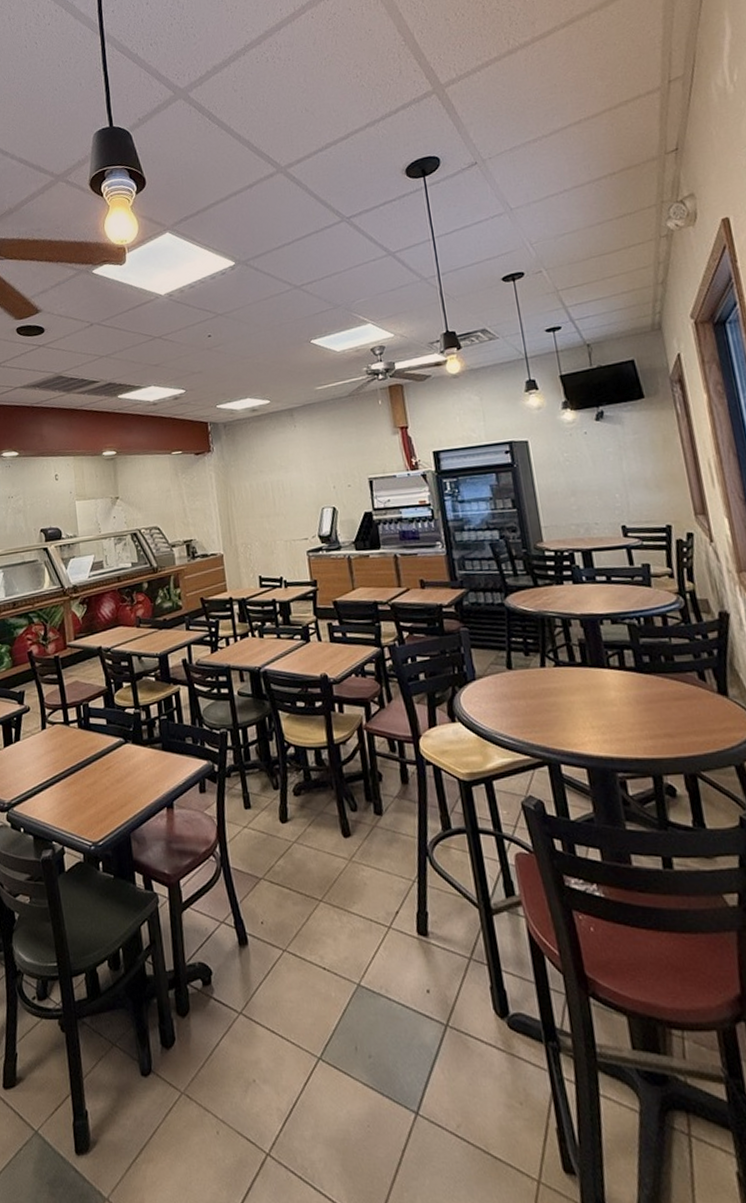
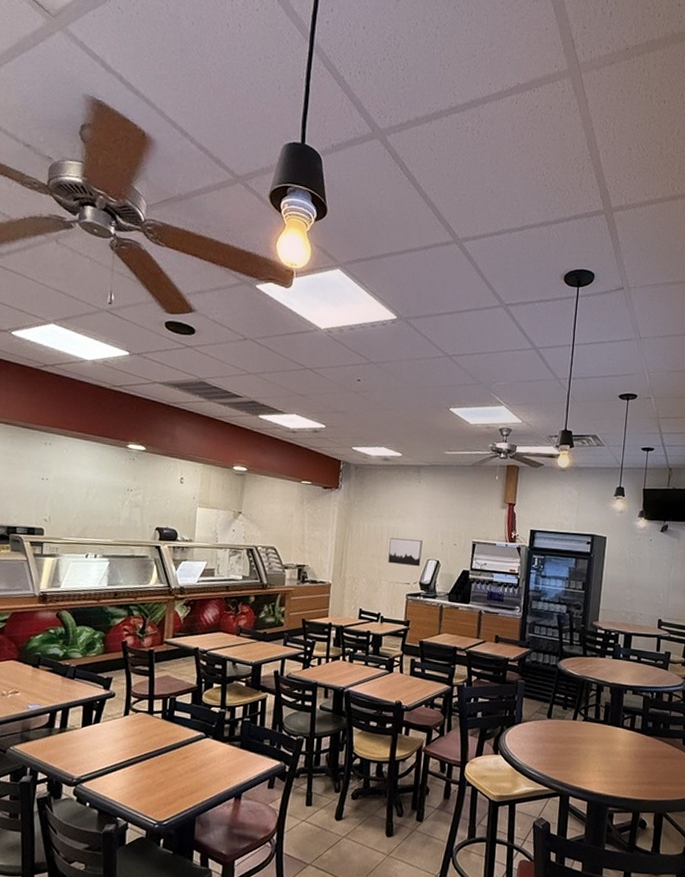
wall art: none [276,489,315,521] -> present [388,538,422,567]

